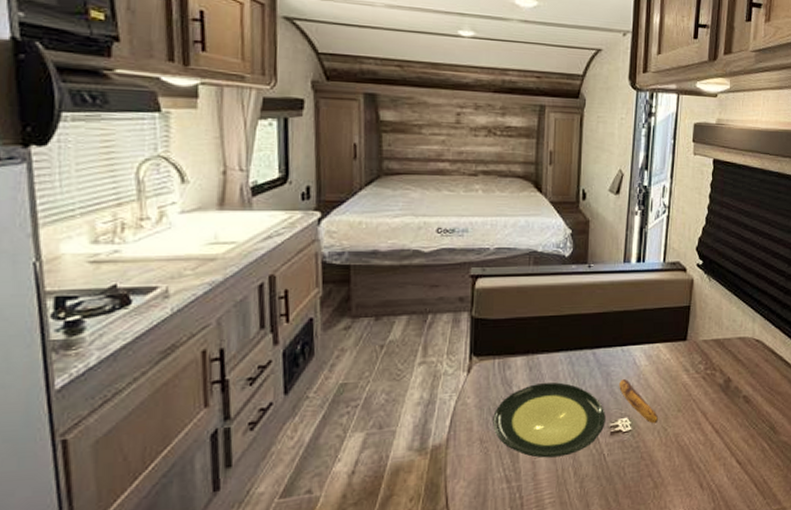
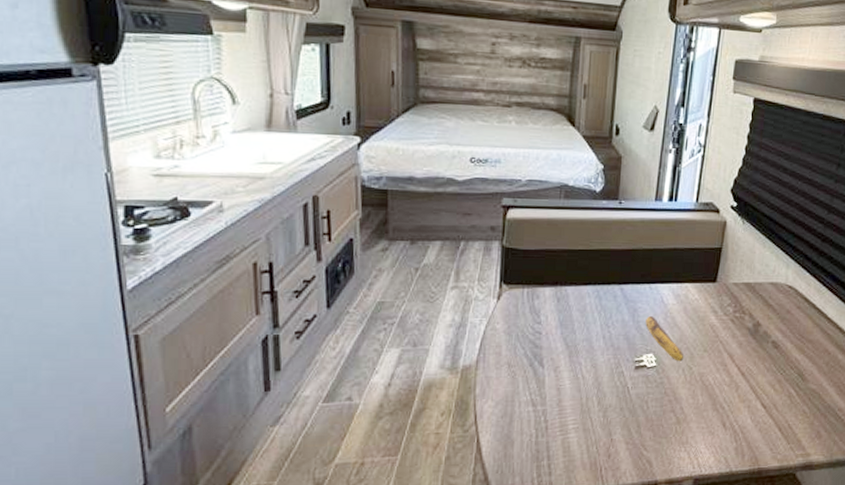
plate: present [493,382,606,458] -> none [520,315,631,386]

